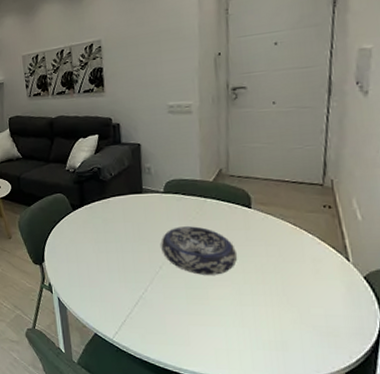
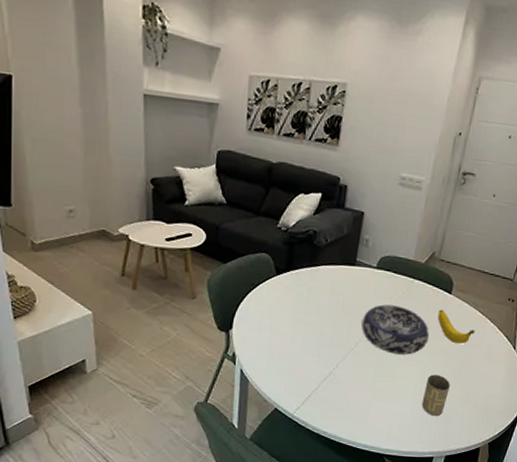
banana: none [241,225,291,260] -> present [437,309,475,344]
bottle: none [246,294,277,341] -> present [421,374,450,417]

